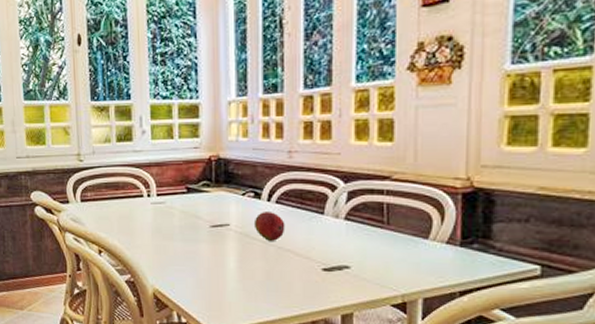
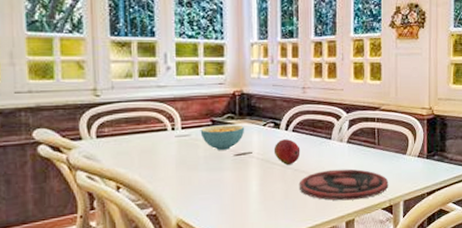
cereal bowl: none [175,193,222,220] -> present [200,125,245,150]
plate: none [283,251,402,290] -> present [298,169,389,201]

